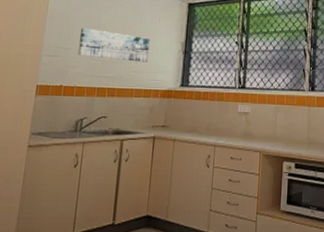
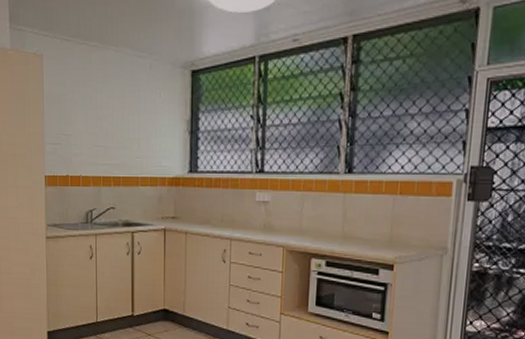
wall art: present [77,27,150,62] -> none [78,110,151,146]

